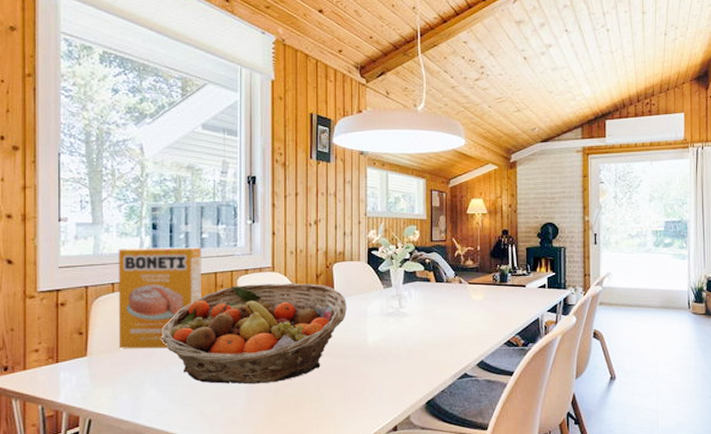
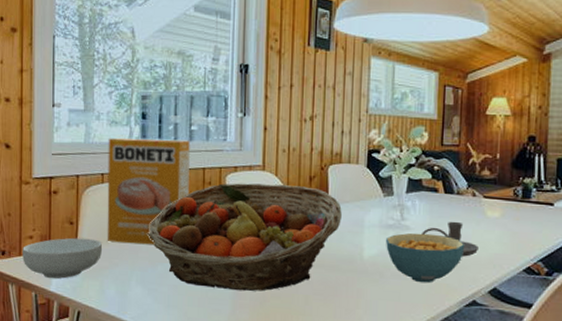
cereal bowl: none [27,347,114,390] -> present [22,237,103,279]
cereal bowl: none [387,318,456,362] -> present [386,232,465,284]
candle holder: none [418,306,466,336] -> present [422,221,478,257]

